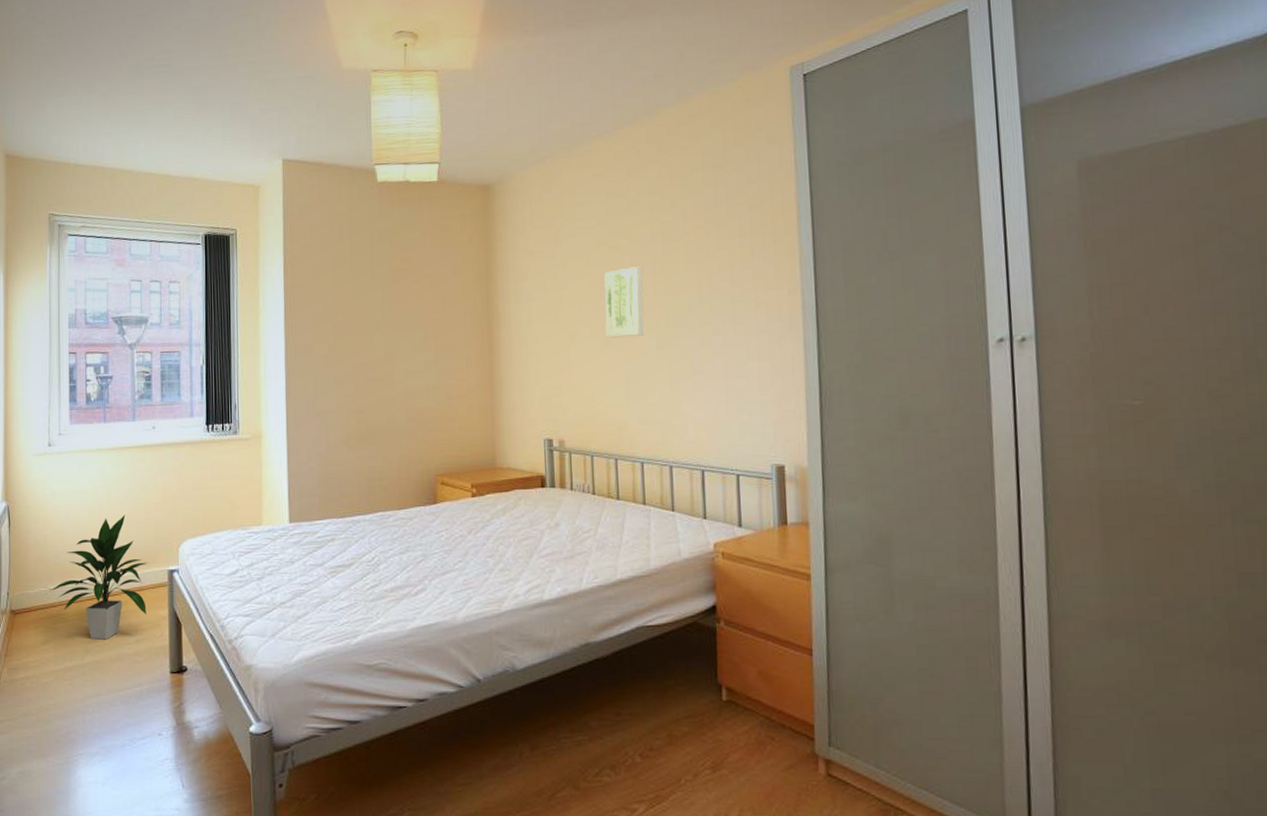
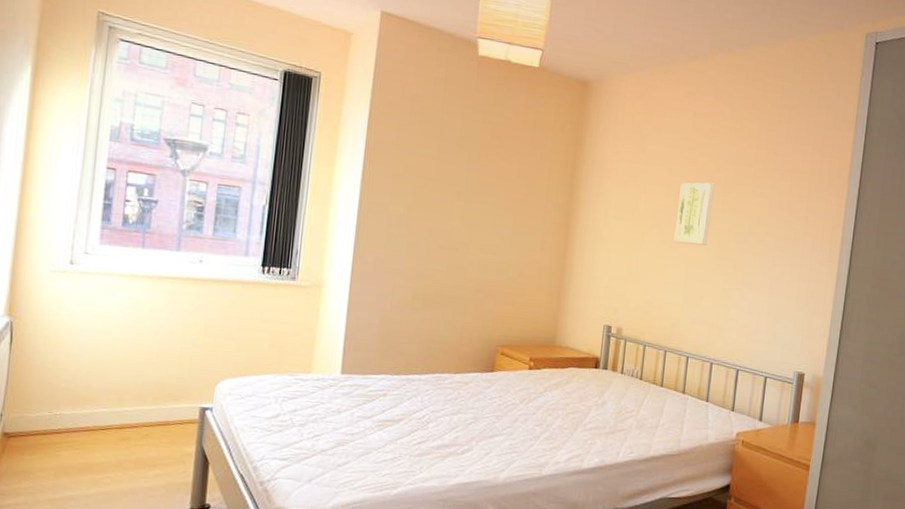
indoor plant: present [51,514,148,640] -> none [56,346,178,472]

